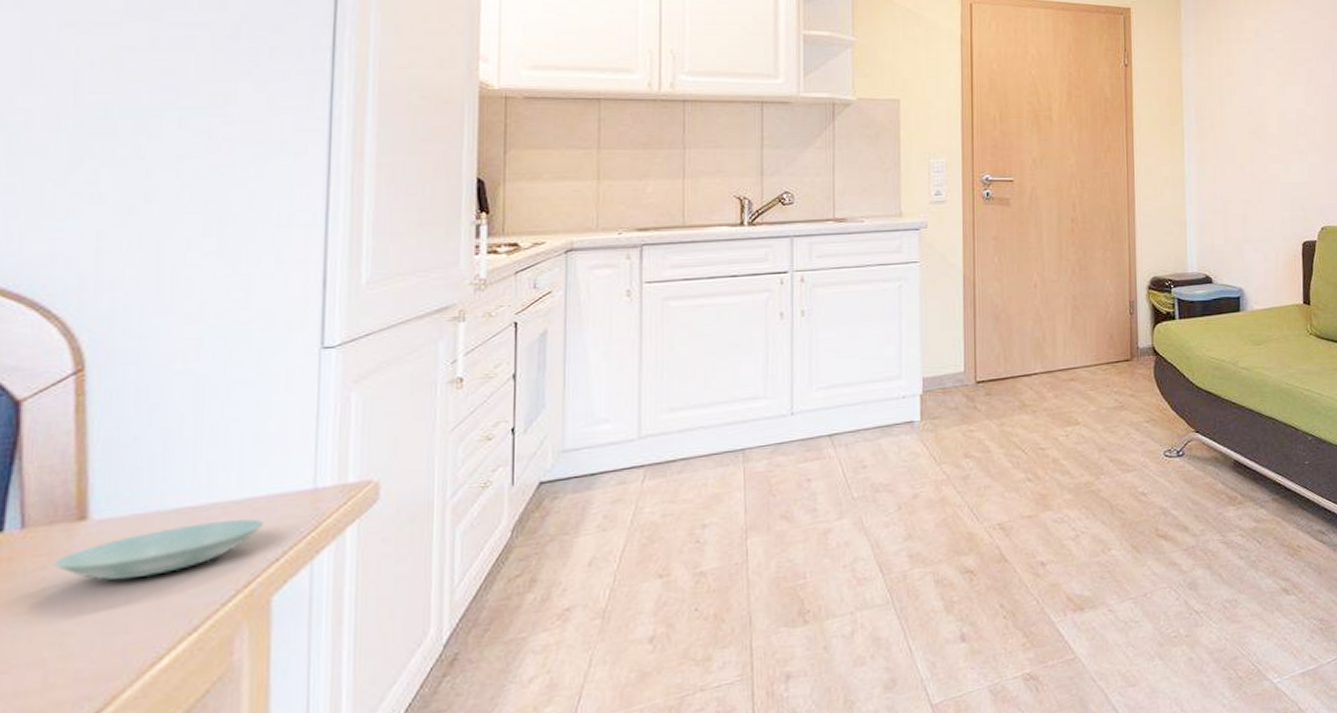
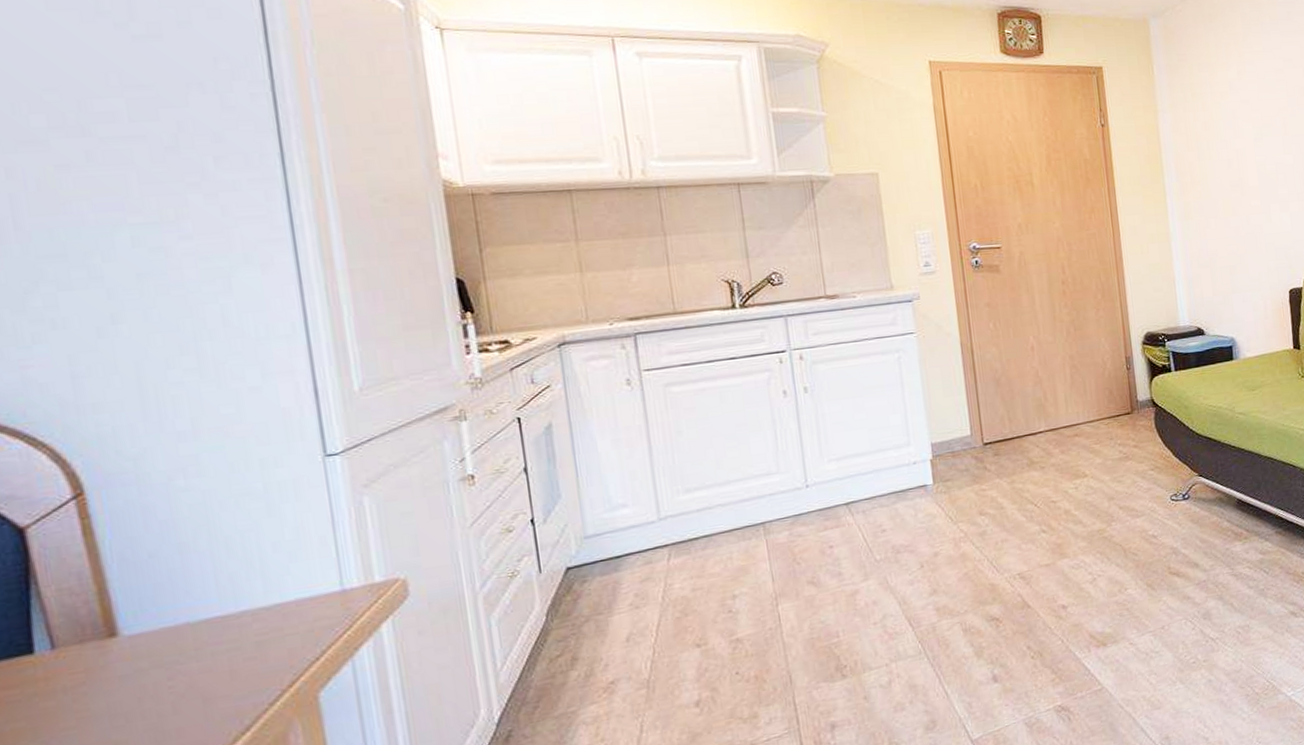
saucer: present [53,518,263,581] -> none [91,622,297,692]

